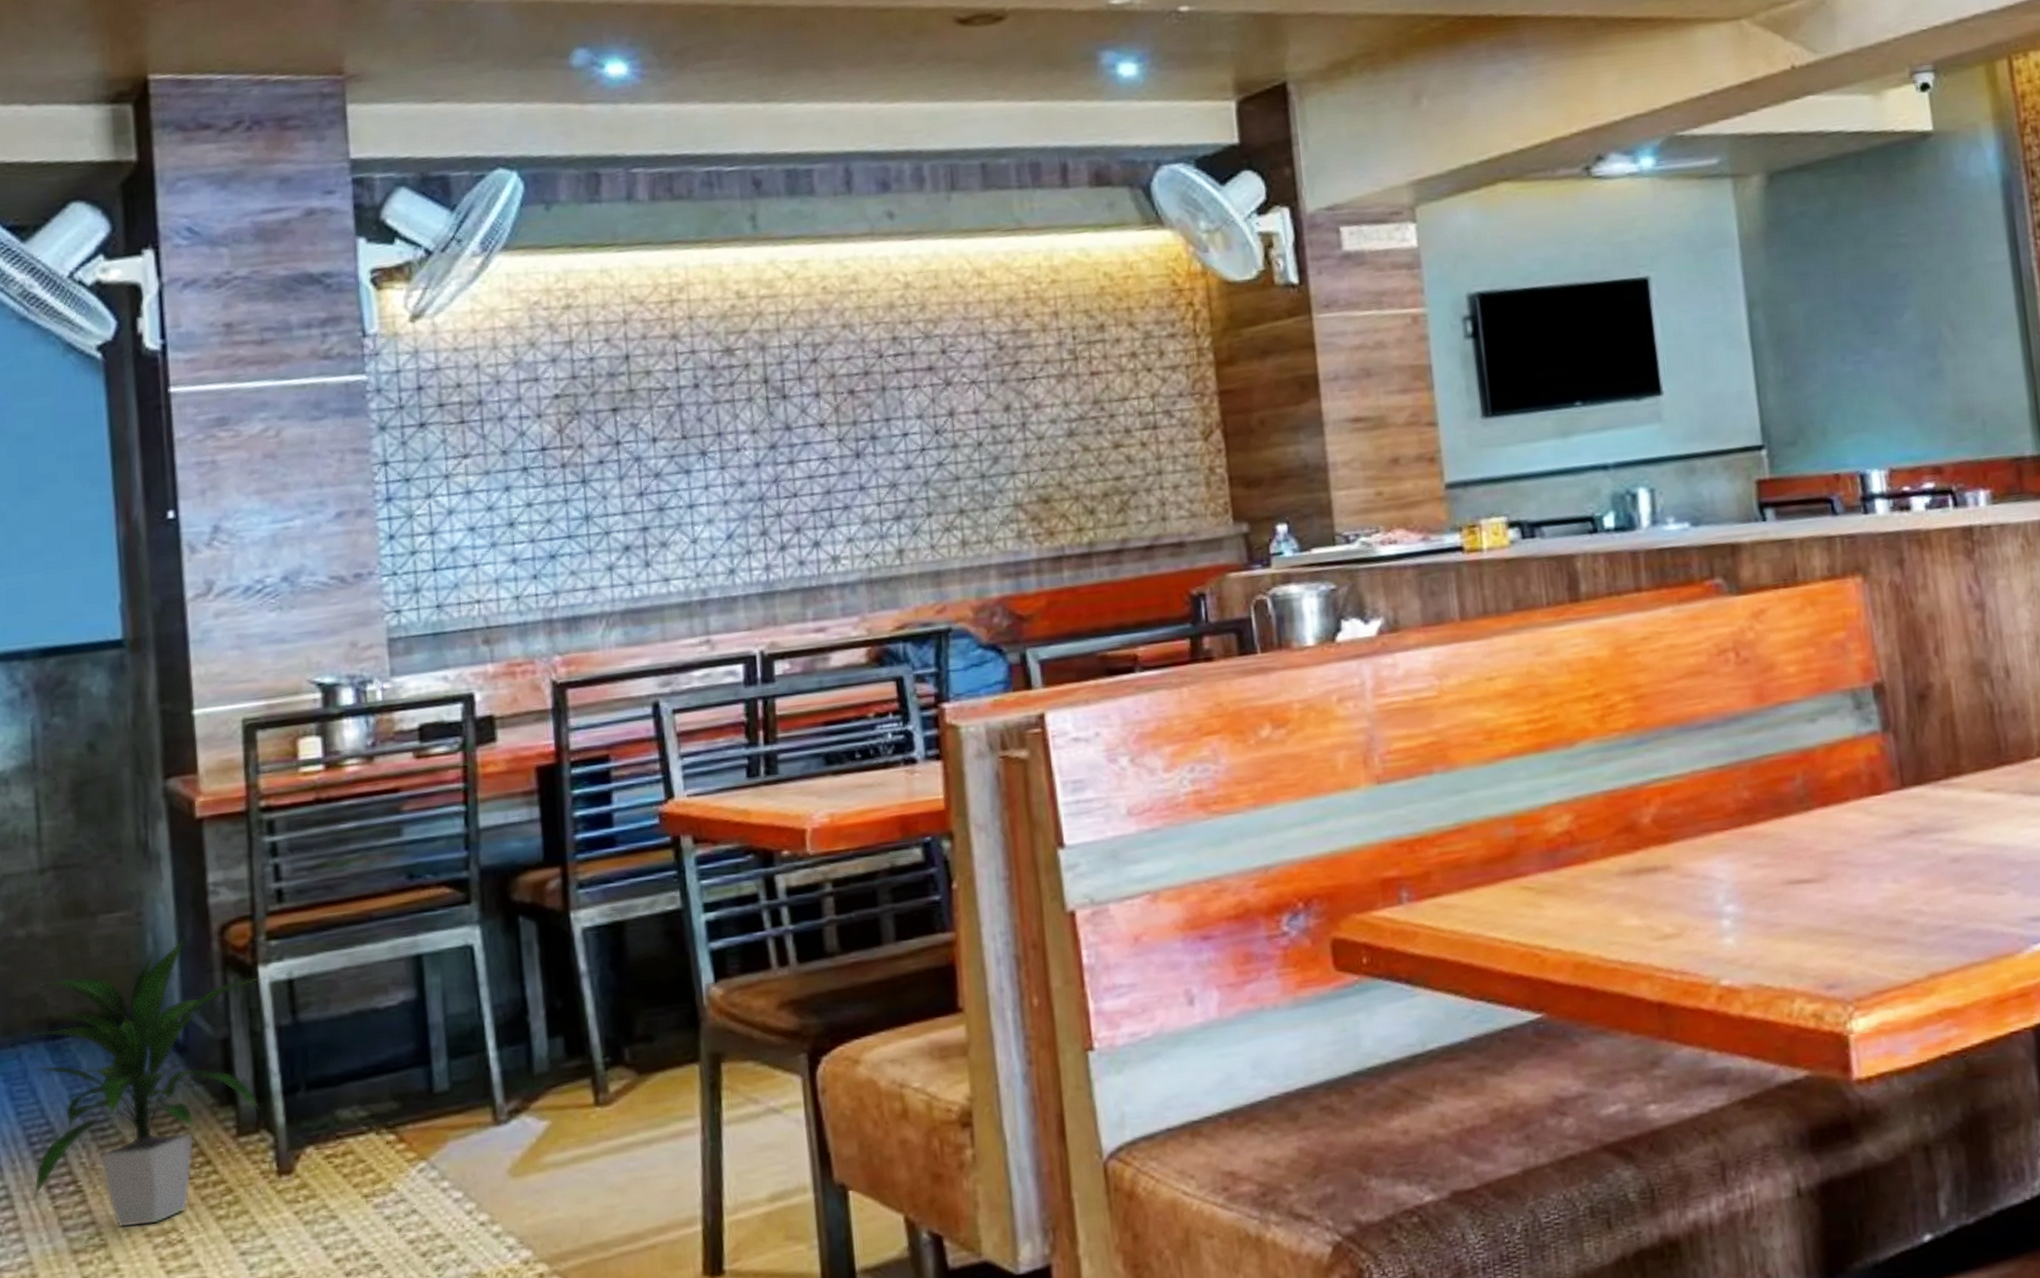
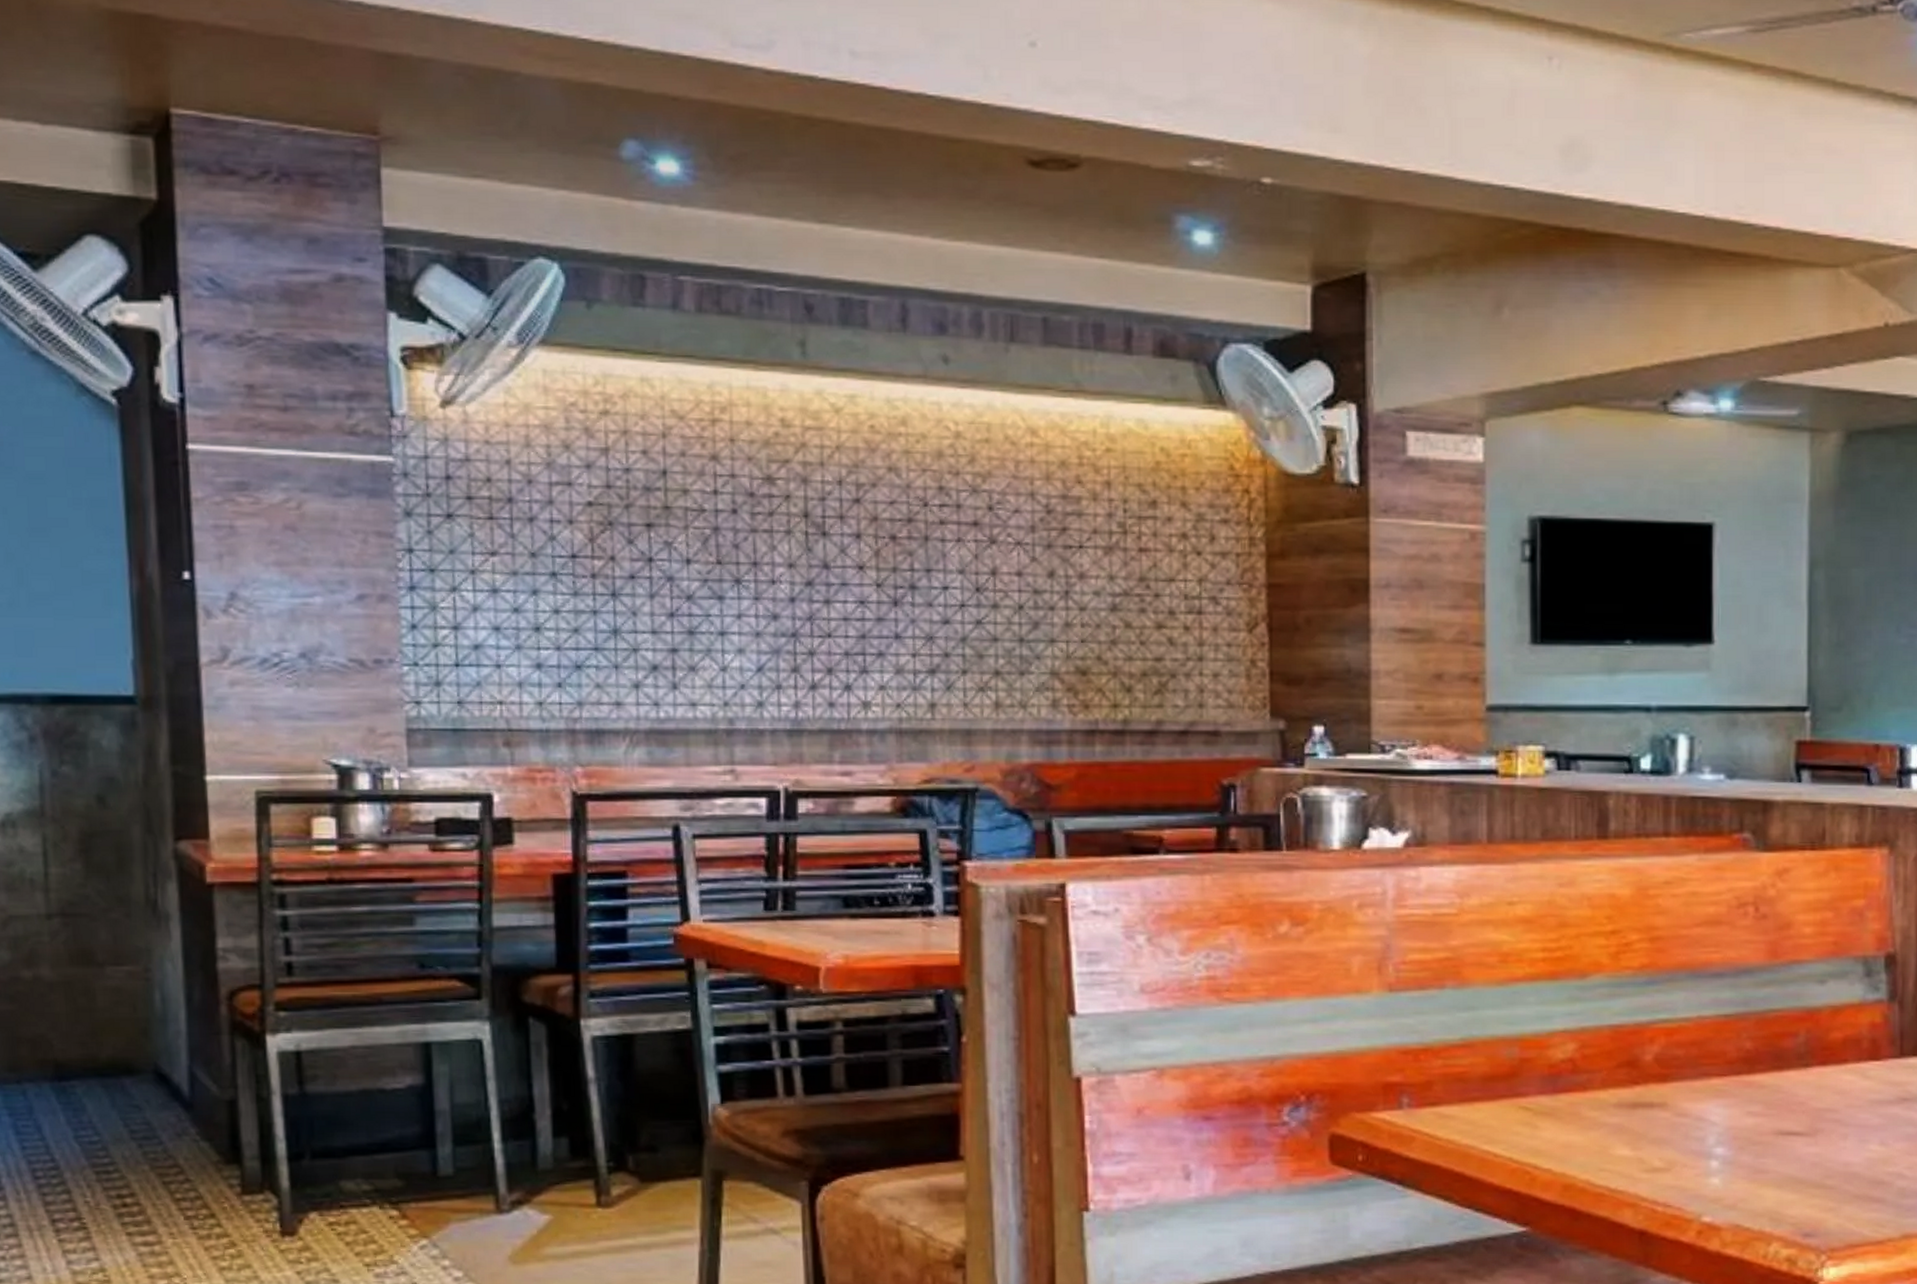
indoor plant: present [31,938,265,1228] -> none [36,998,273,1268]

